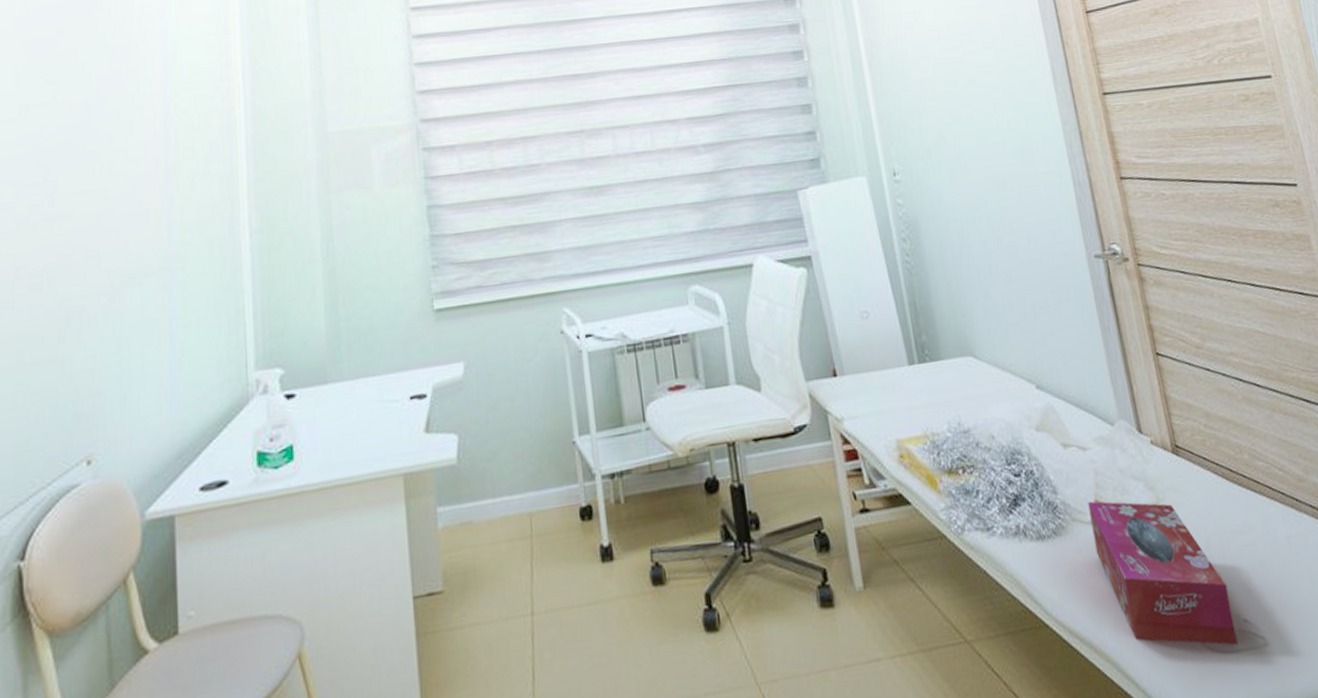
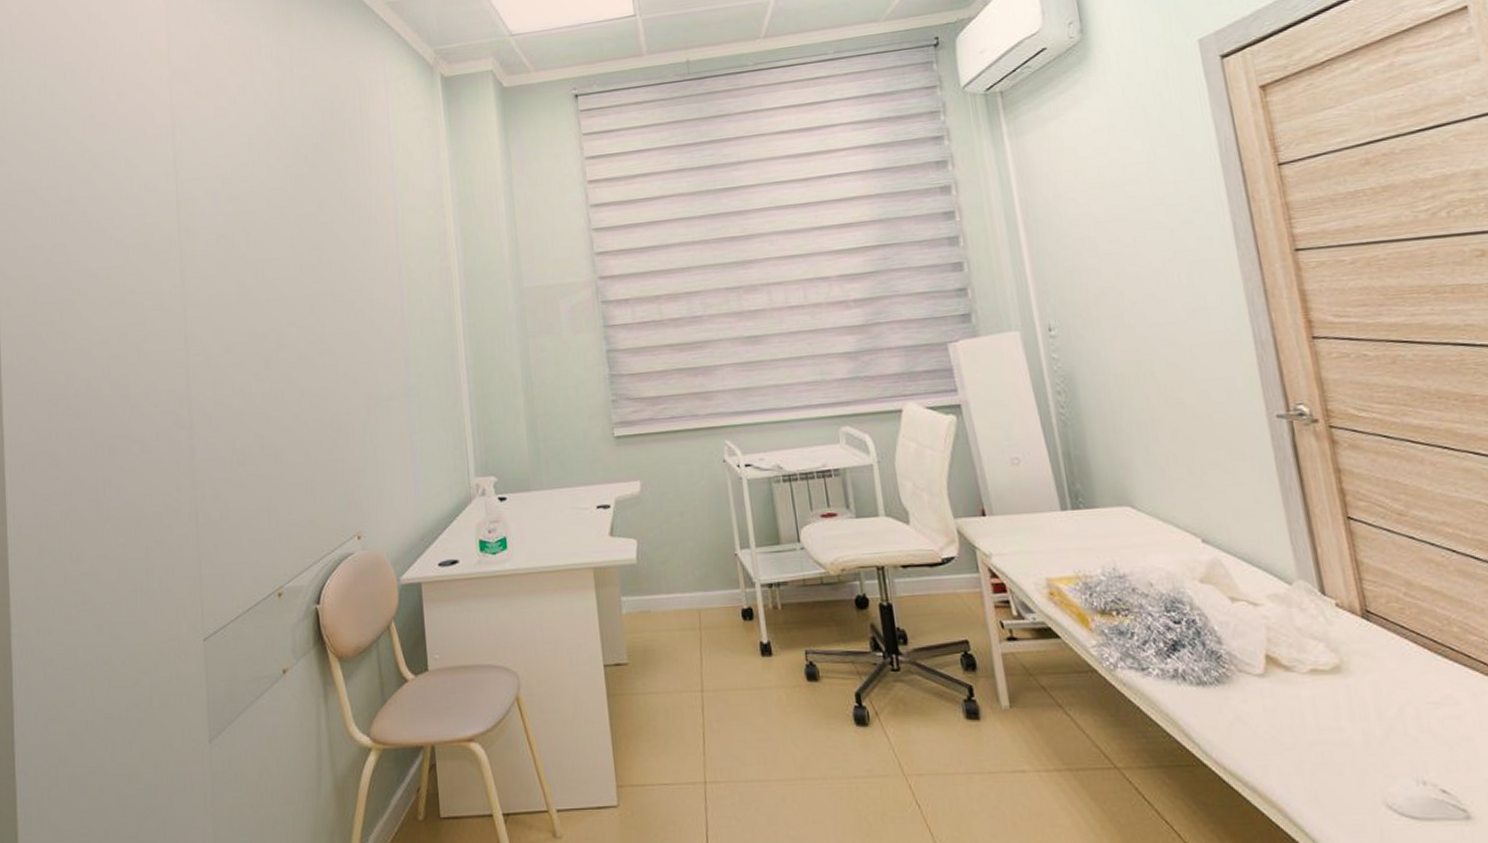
tissue box: present [1087,501,1238,645] -> none [1257,655,1432,812]

